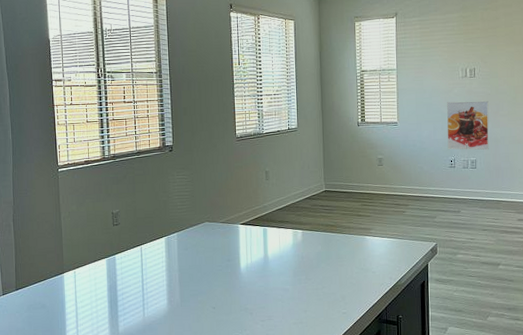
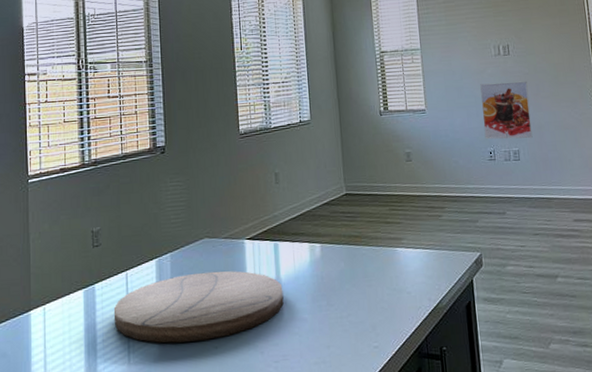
cutting board: none [131,248,270,303] -> present [113,271,284,343]

